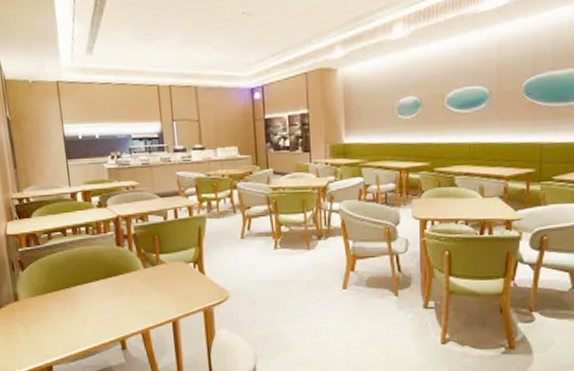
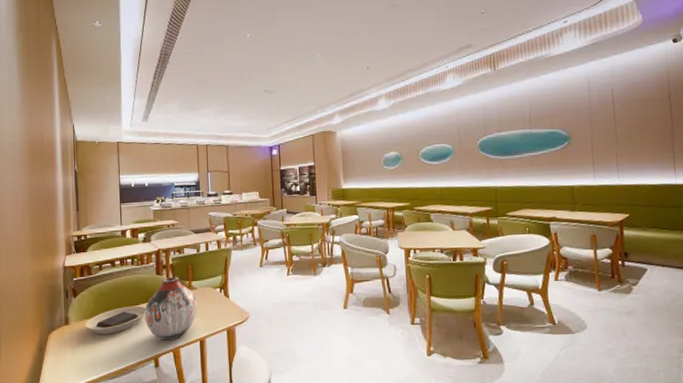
plate: none [37,281,107,313] -> present [85,305,146,335]
vase: none [105,248,168,321] -> present [145,276,198,340]

